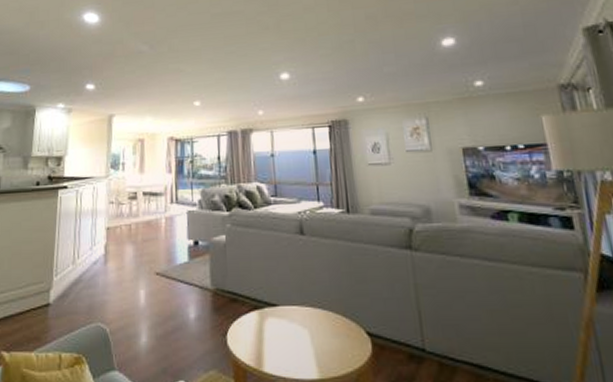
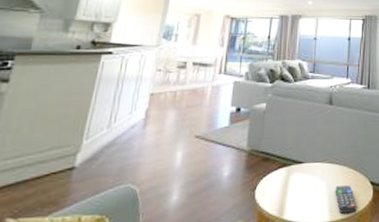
remote control: none [321,336,354,370] -> present [335,185,357,213]

